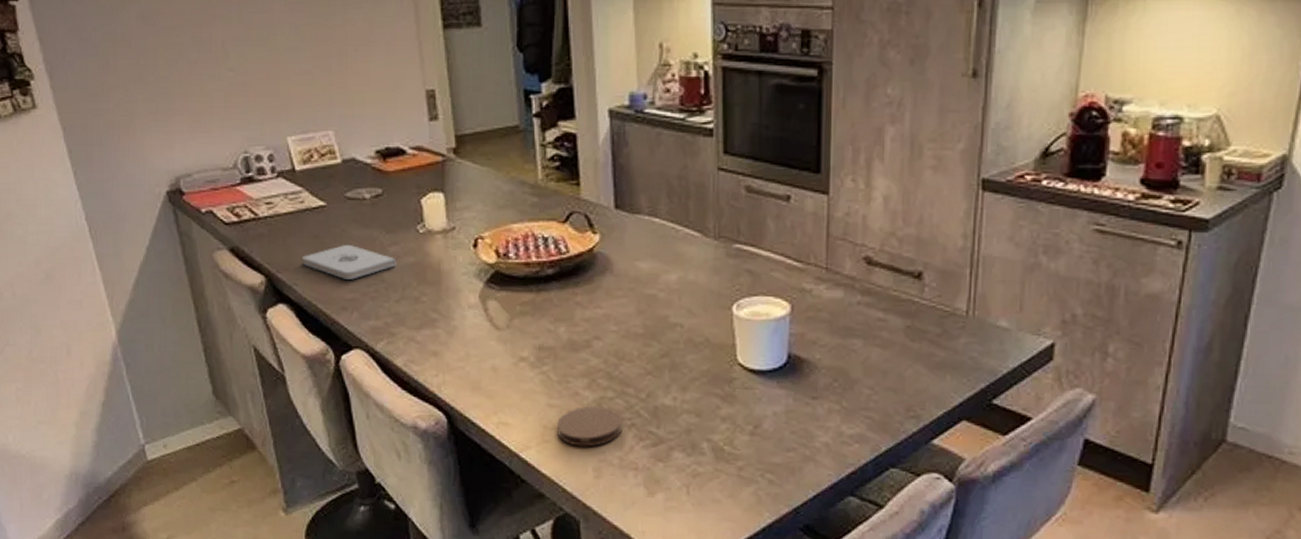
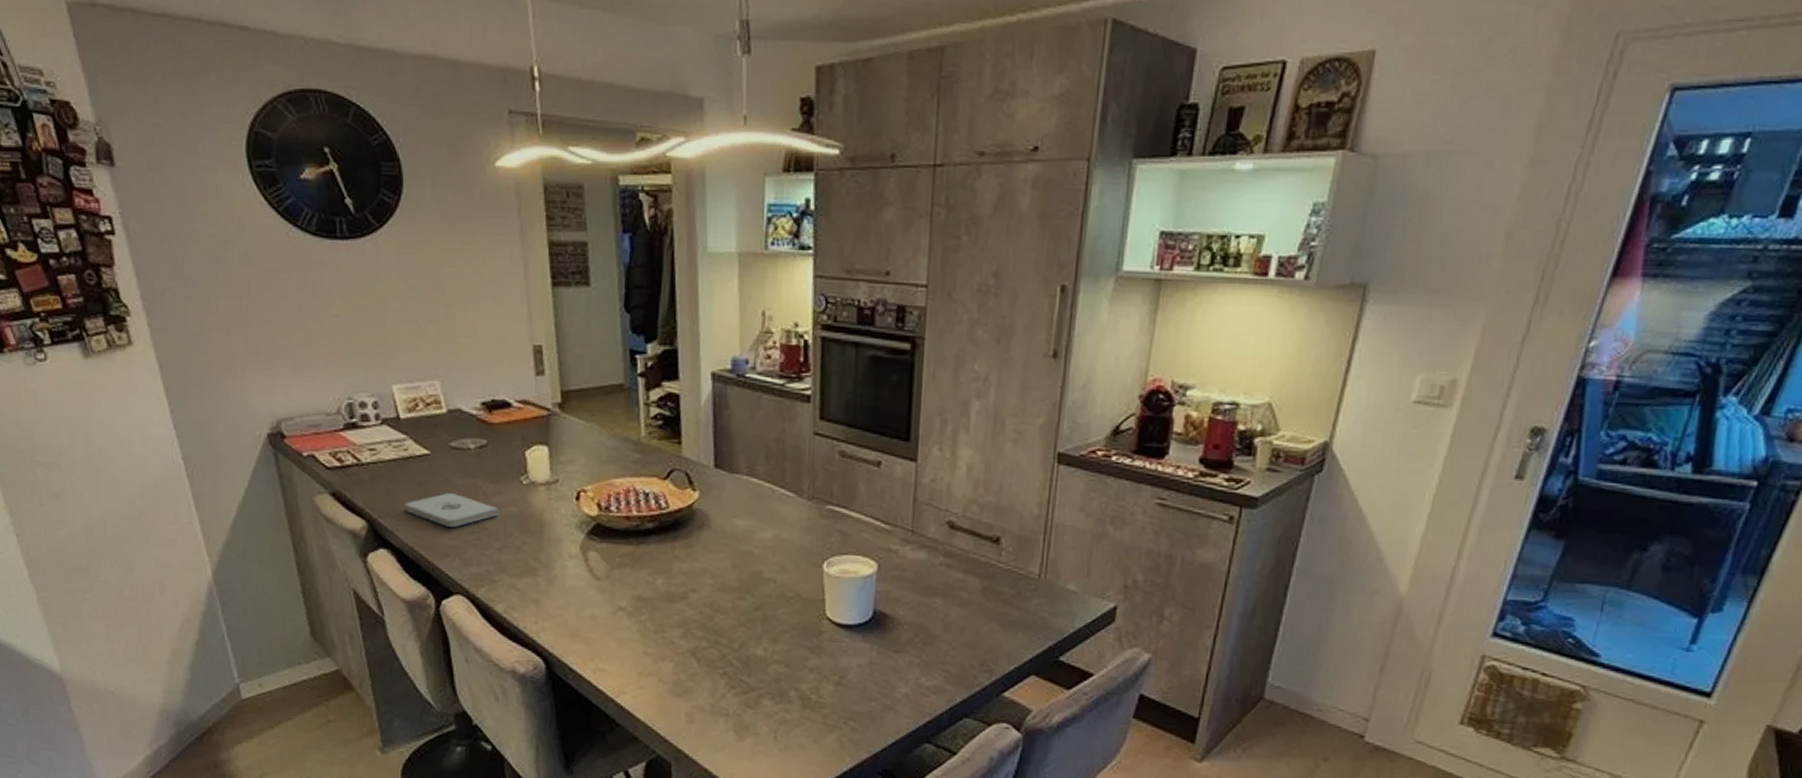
coaster: present [556,406,623,447] -> none [651,654,715,694]

